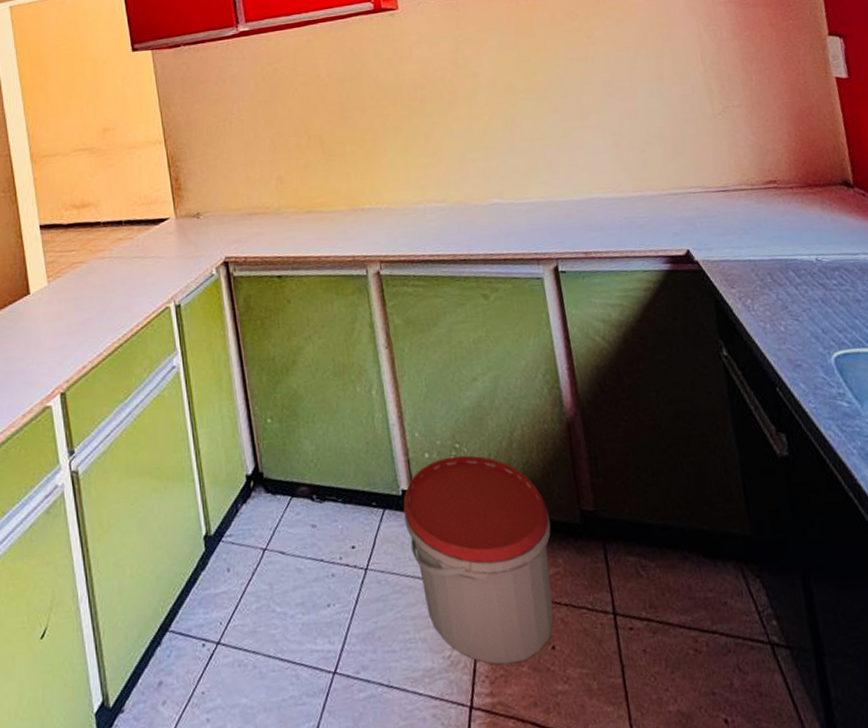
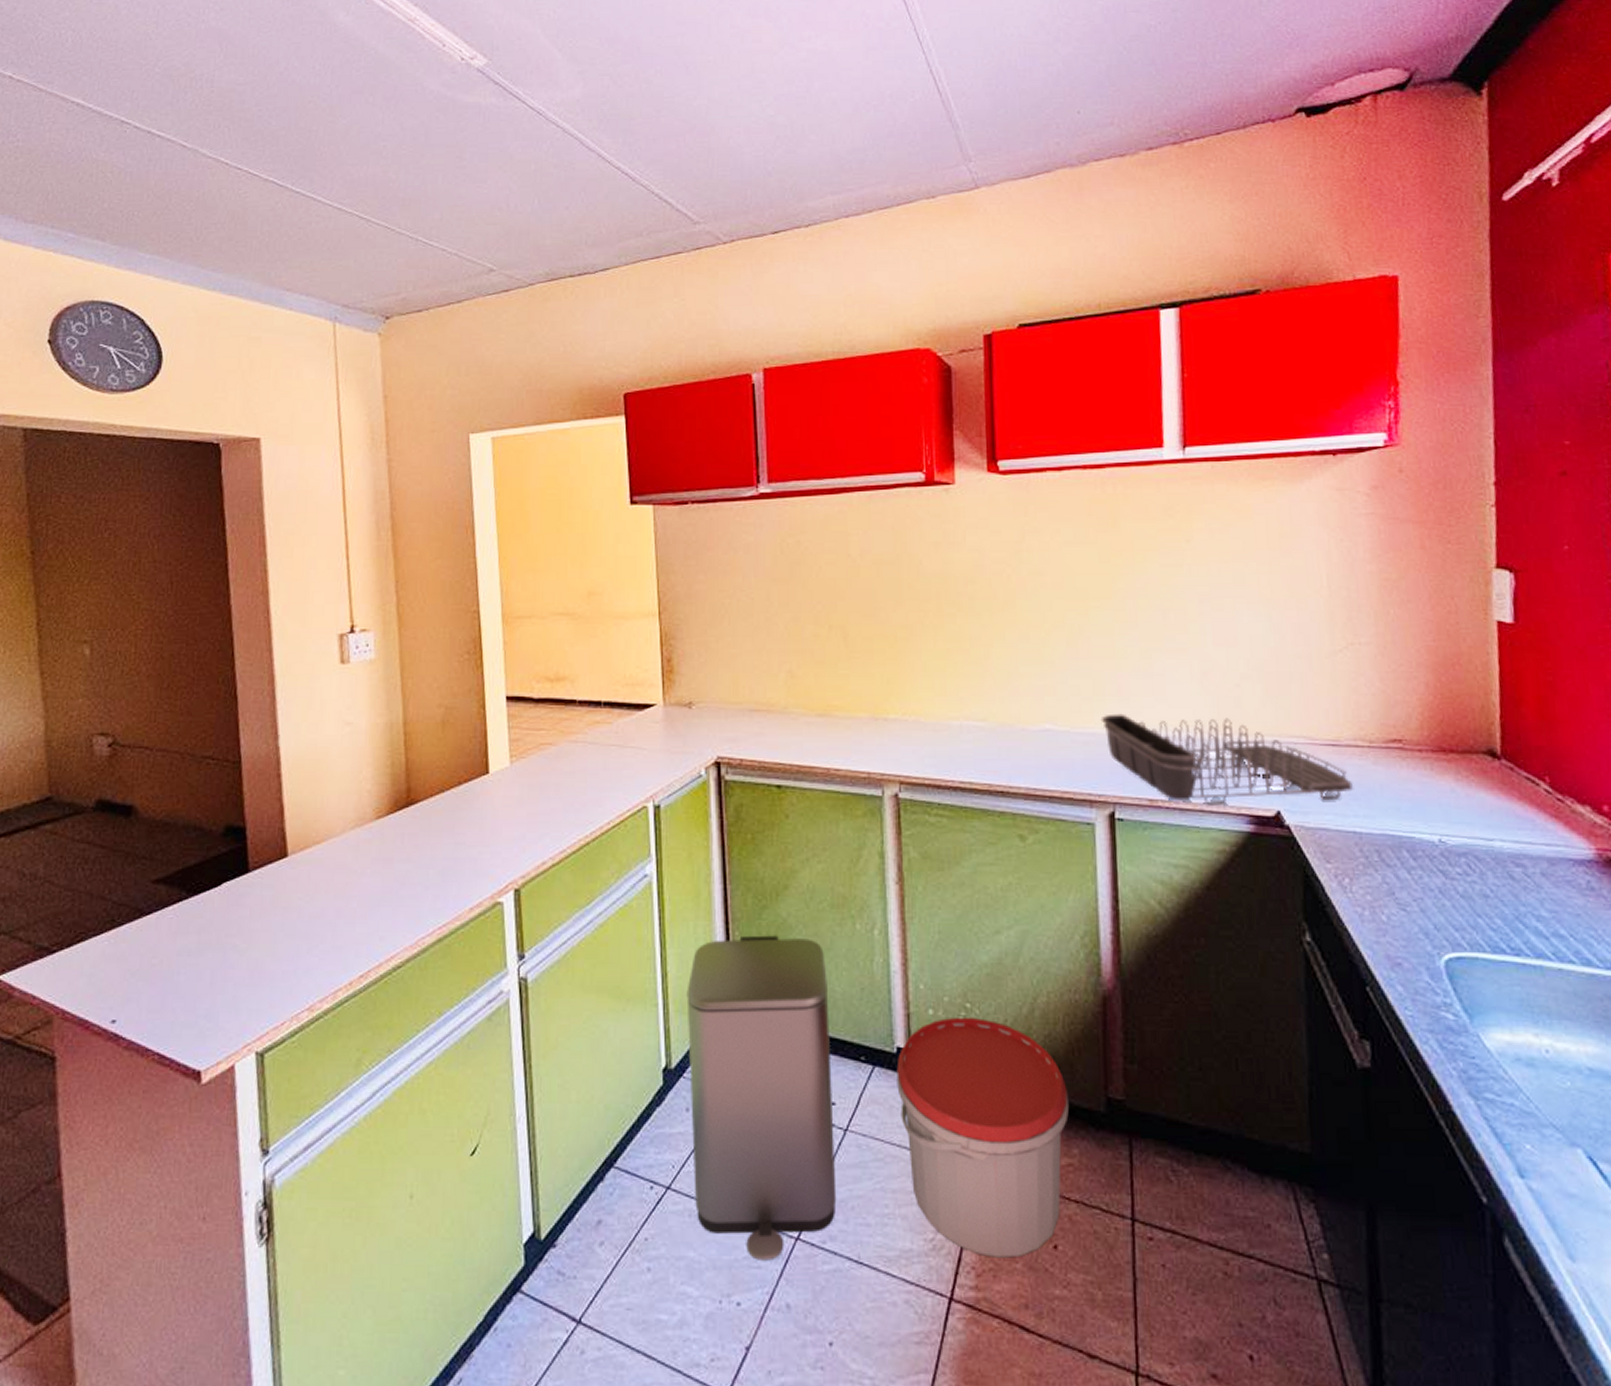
pedal bin: none [218,405,365,698] -> present [686,935,837,1261]
dish rack: none [537,178,744,252] -> present [1100,713,1353,806]

